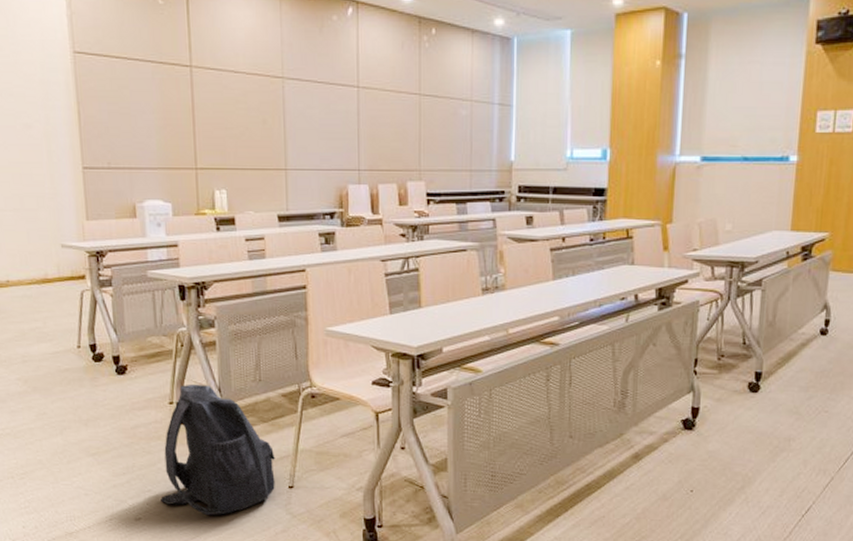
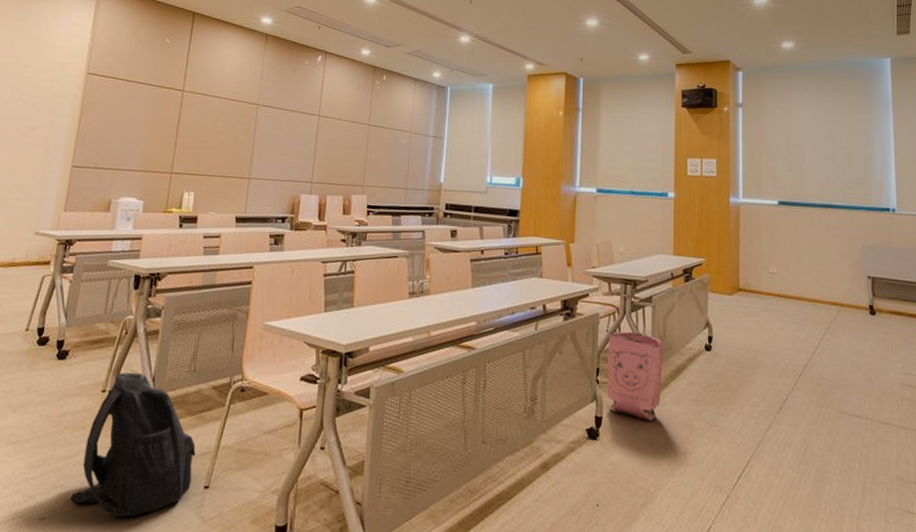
bag: none [704,318,772,409] -> present [606,331,663,421]

